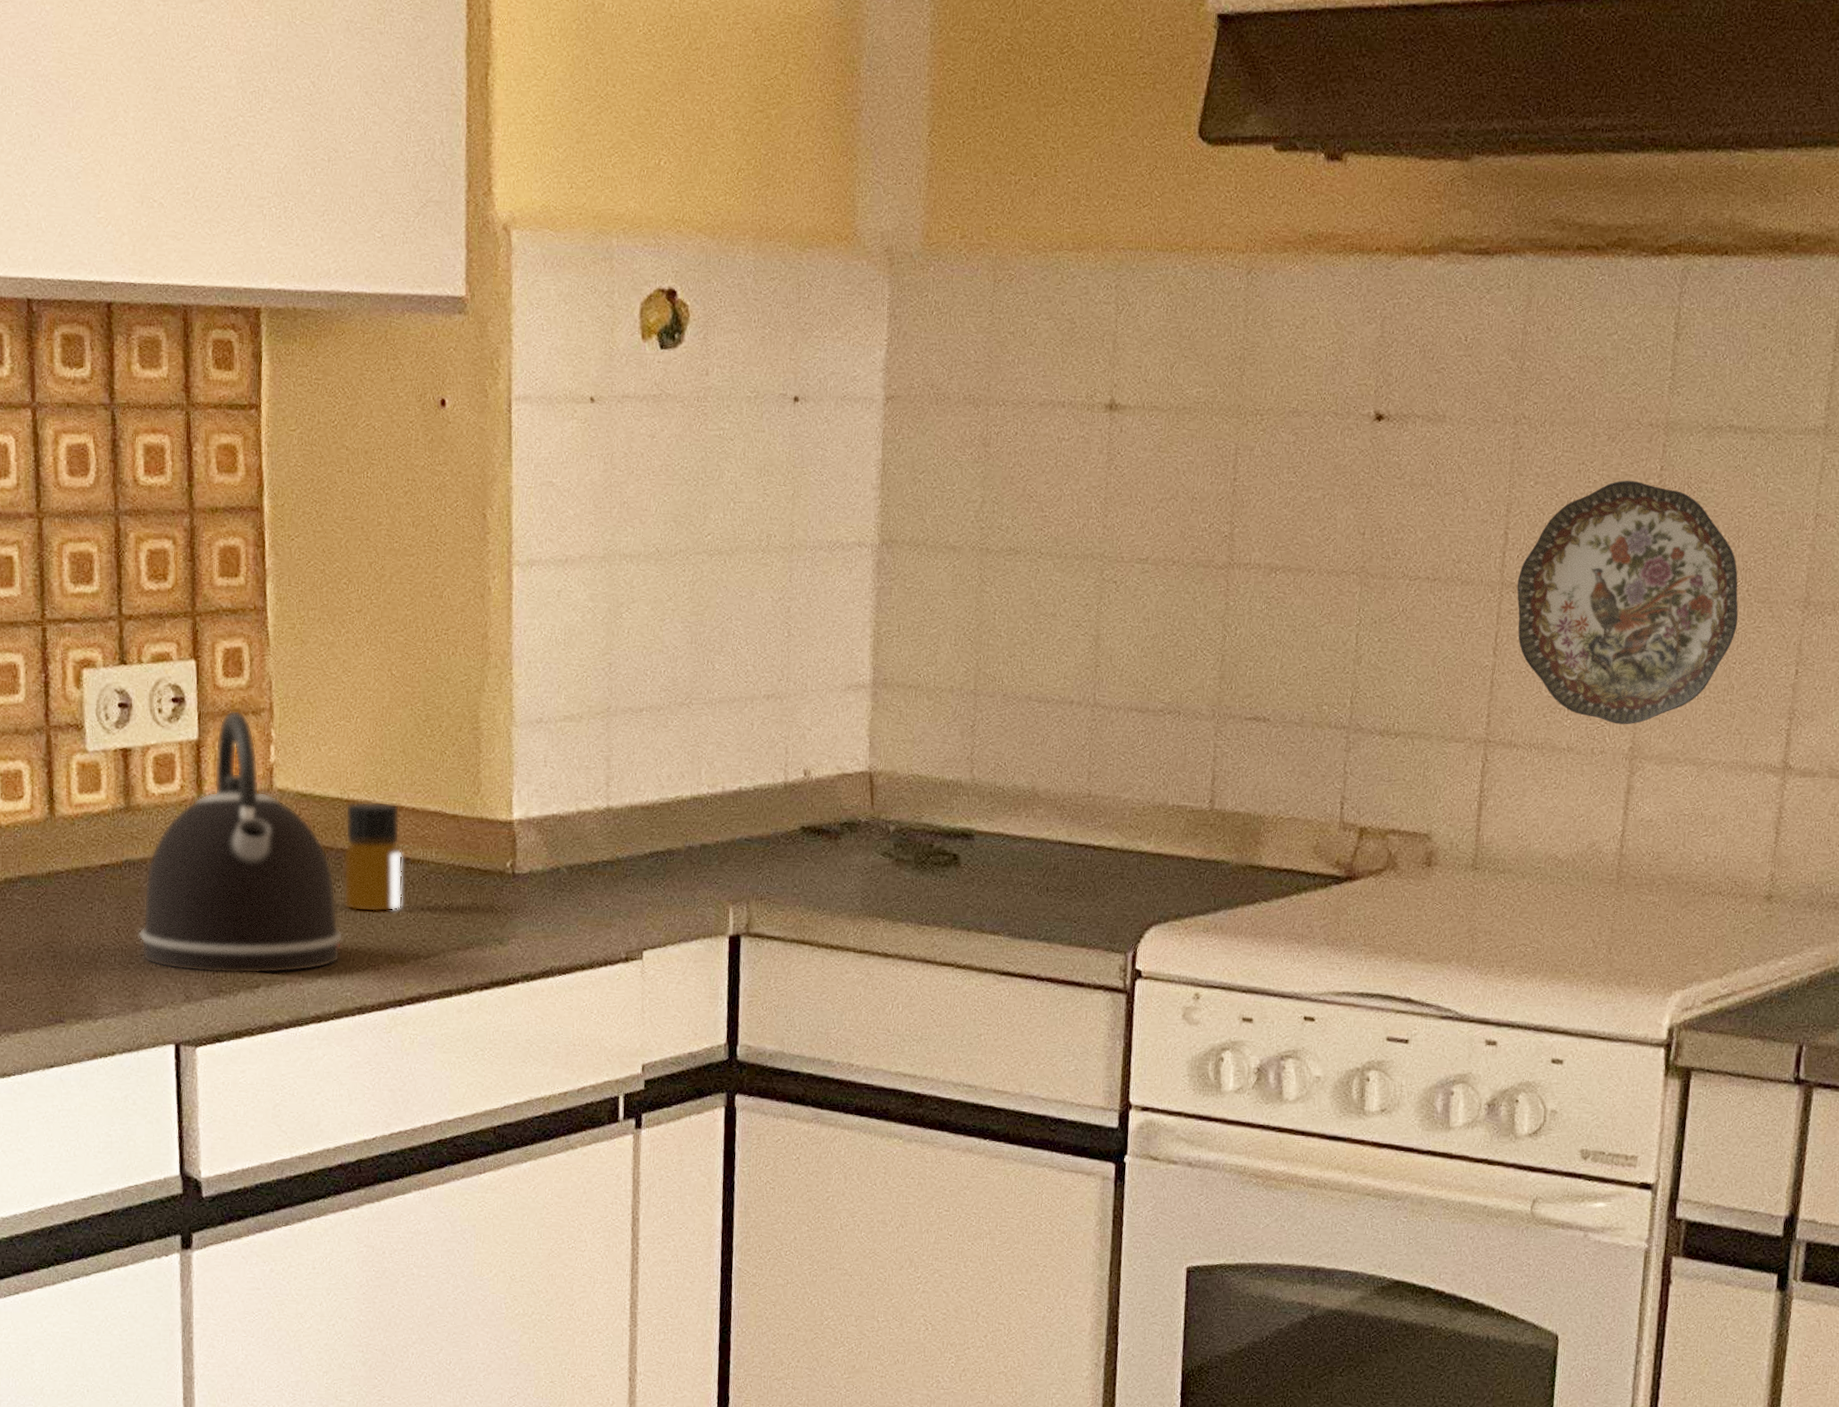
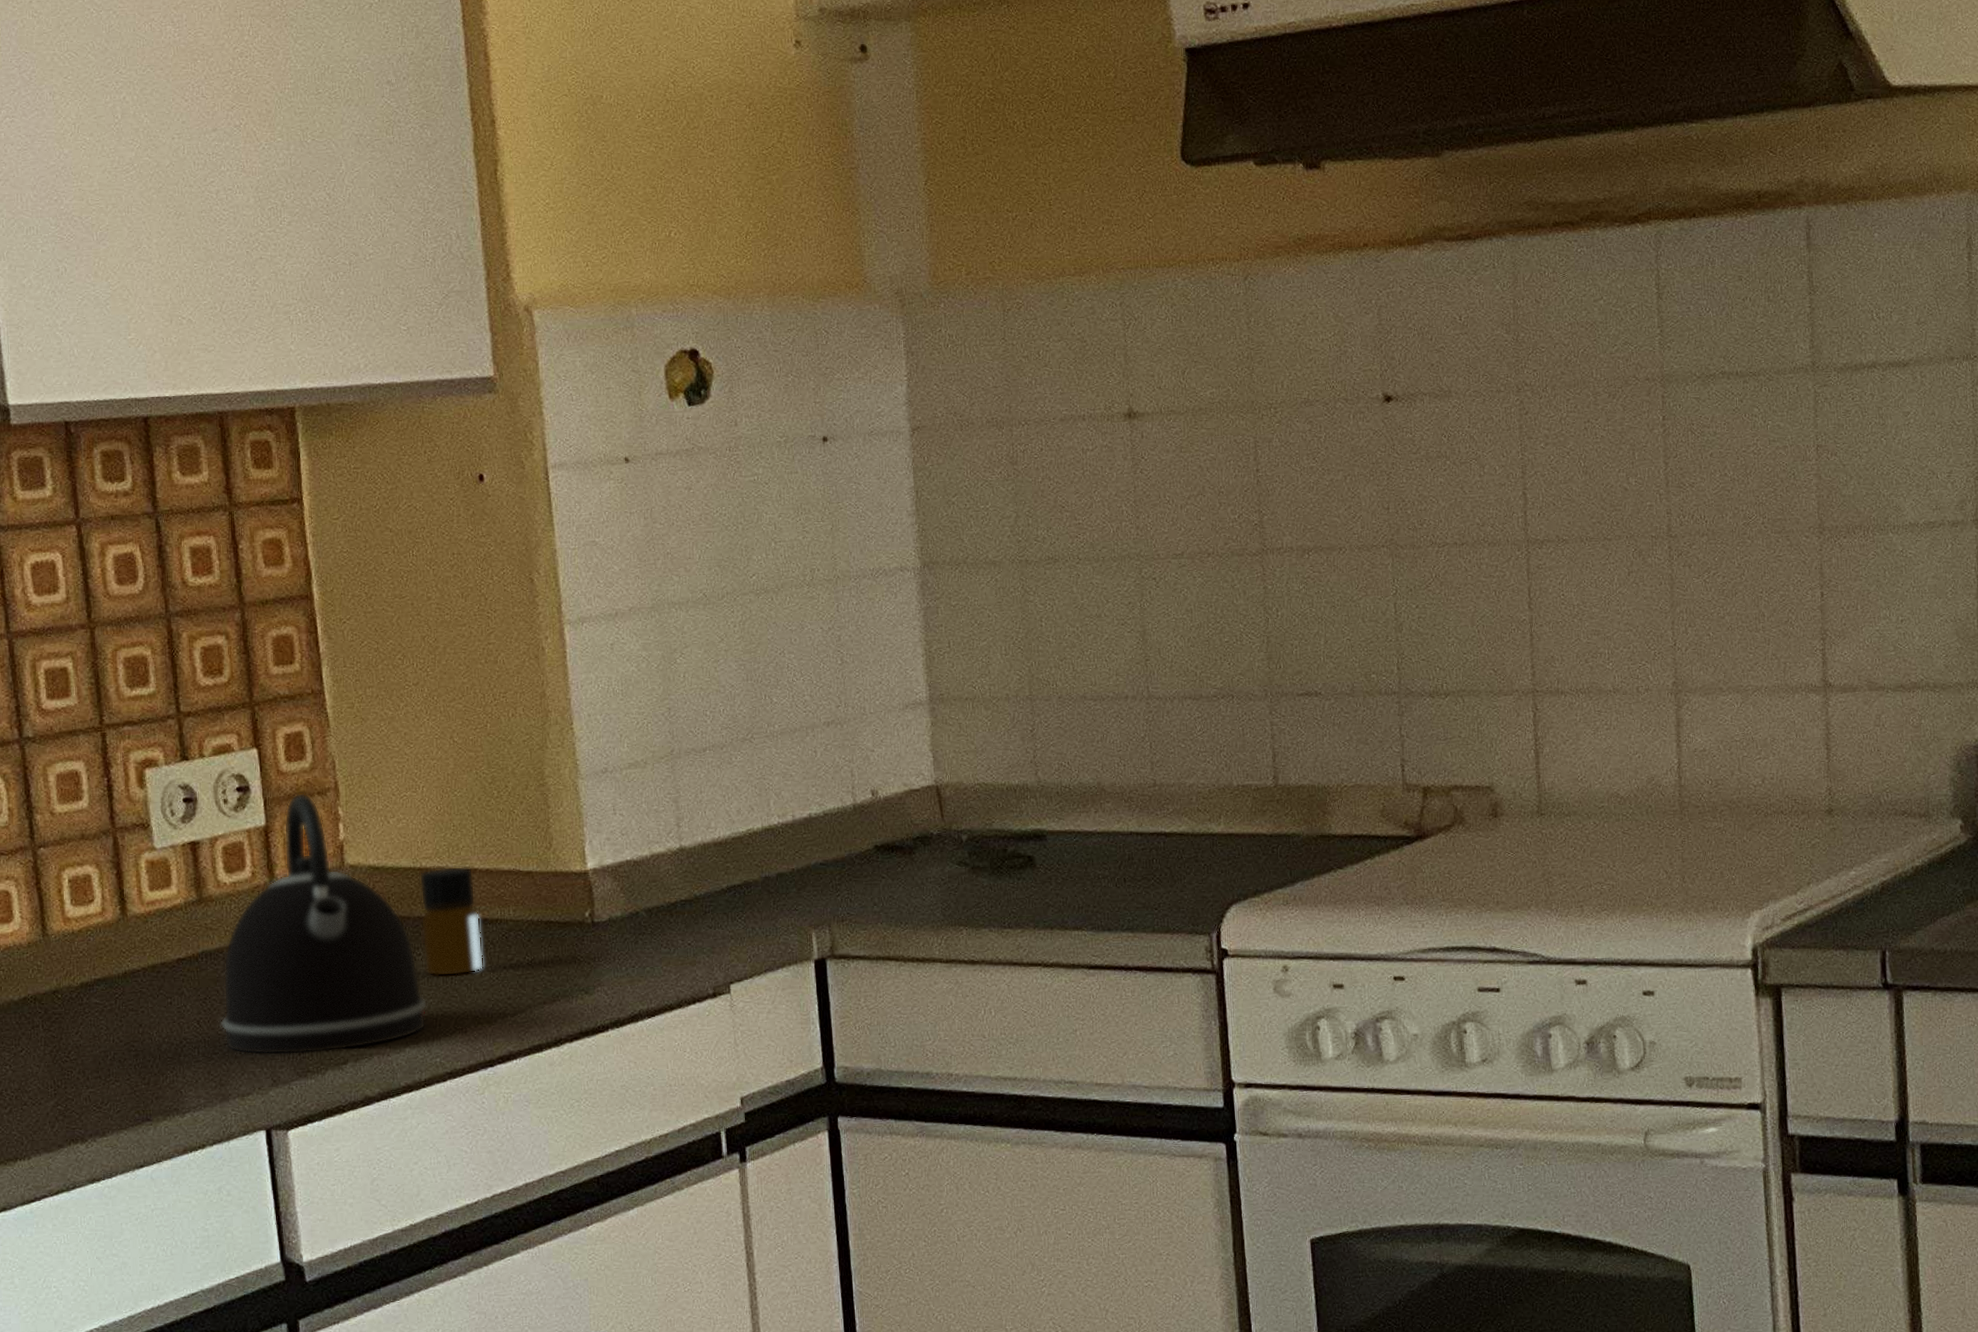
decorative plate: present [1516,480,1739,725] -> none [1542,432,1759,662]

